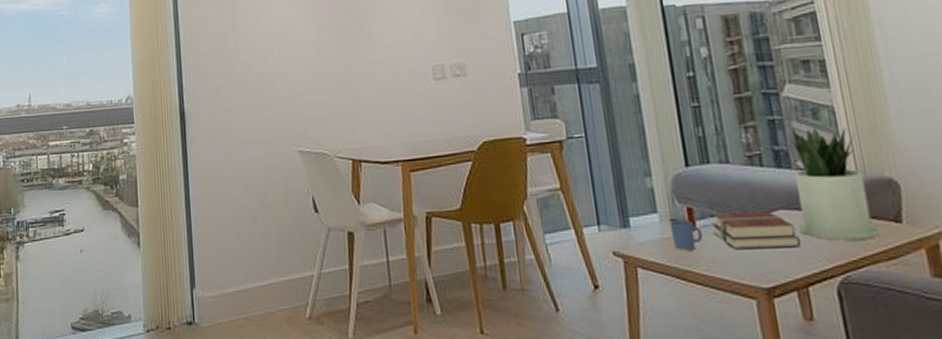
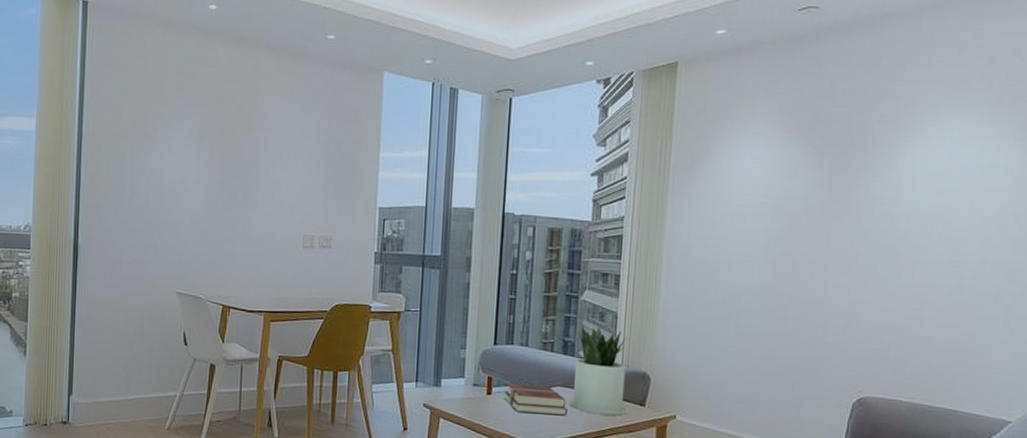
mug: present [669,220,704,251] -> none [471,385,496,409]

